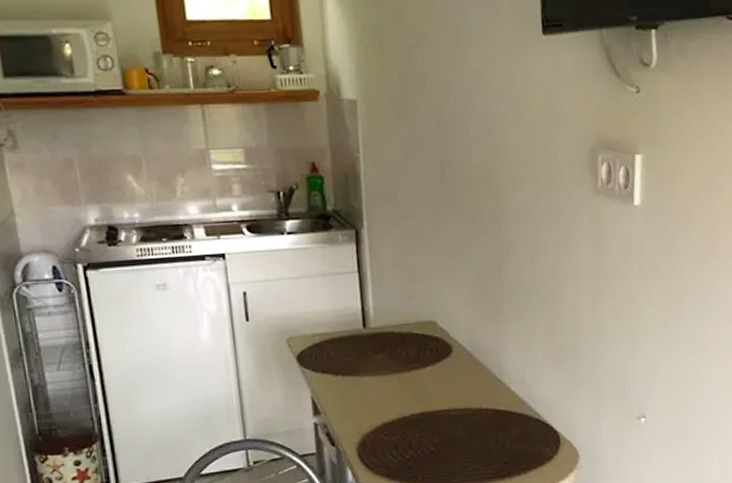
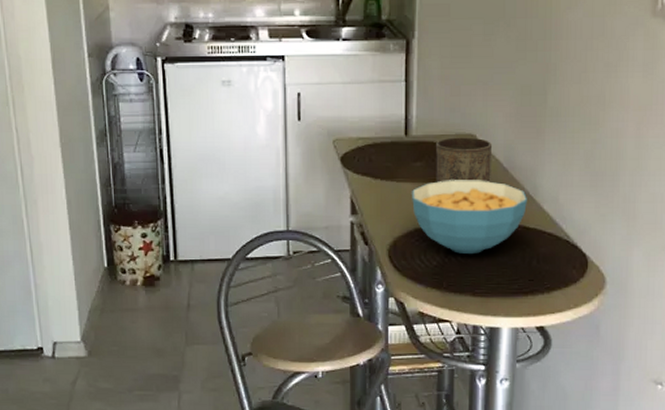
cereal bowl: none [376,366,495,444] -> present [412,180,527,254]
cup: none [396,324,456,373] -> present [436,137,493,183]

